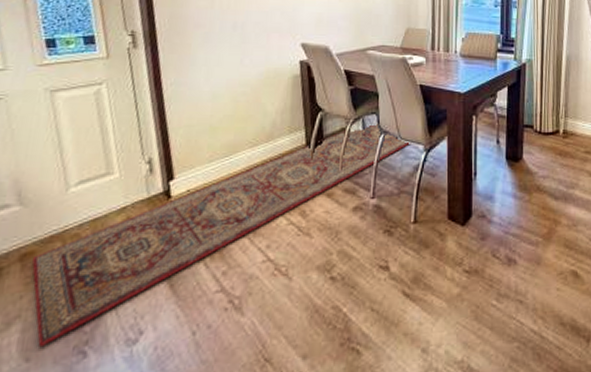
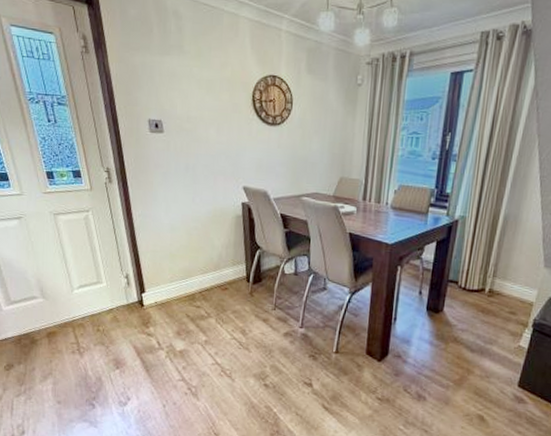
rug: present [32,124,412,348] -> none [55,265,338,397]

